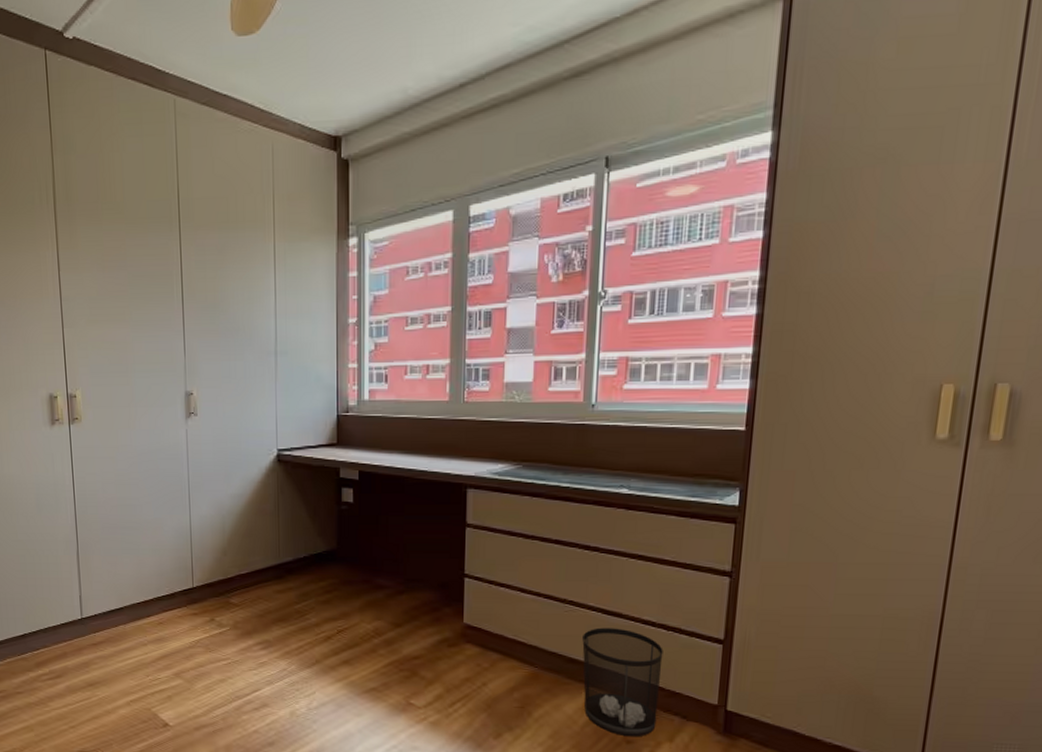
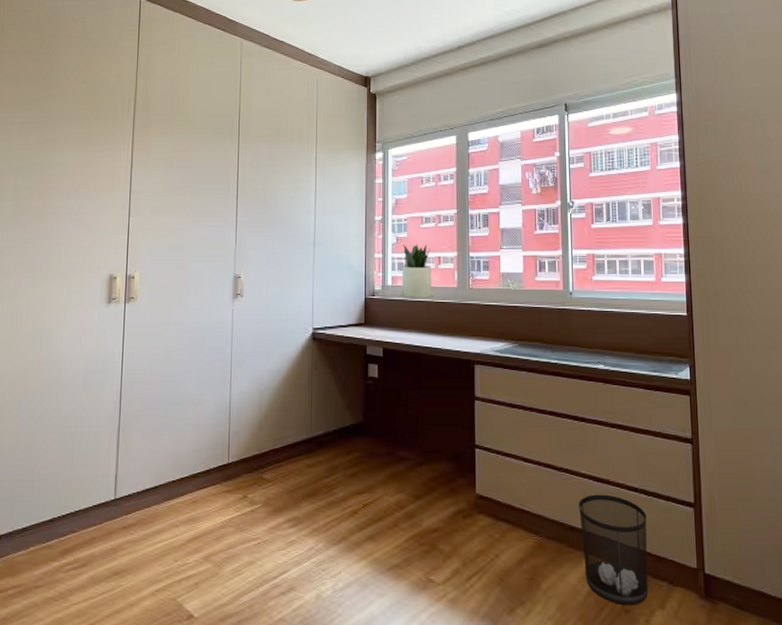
planter: none [377,350,421,416] -> present [399,244,435,299]

